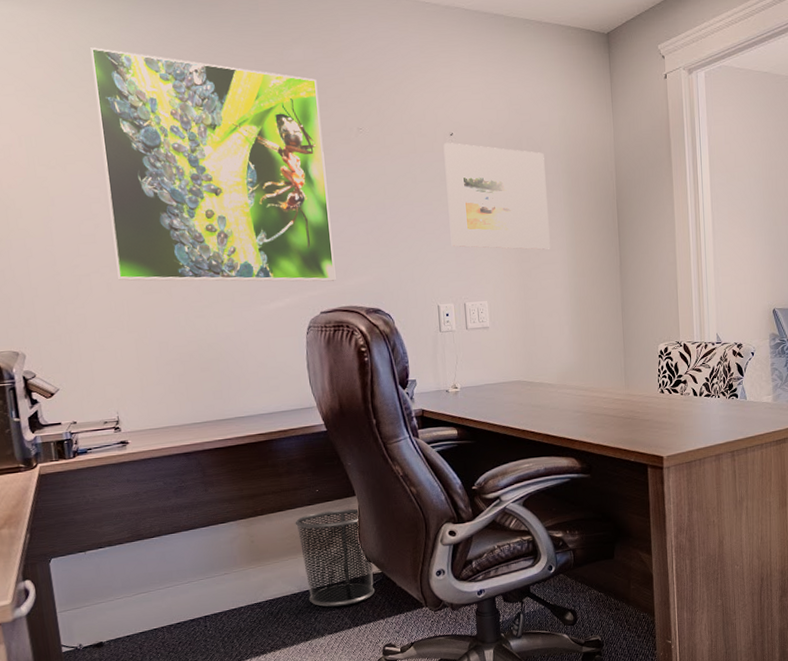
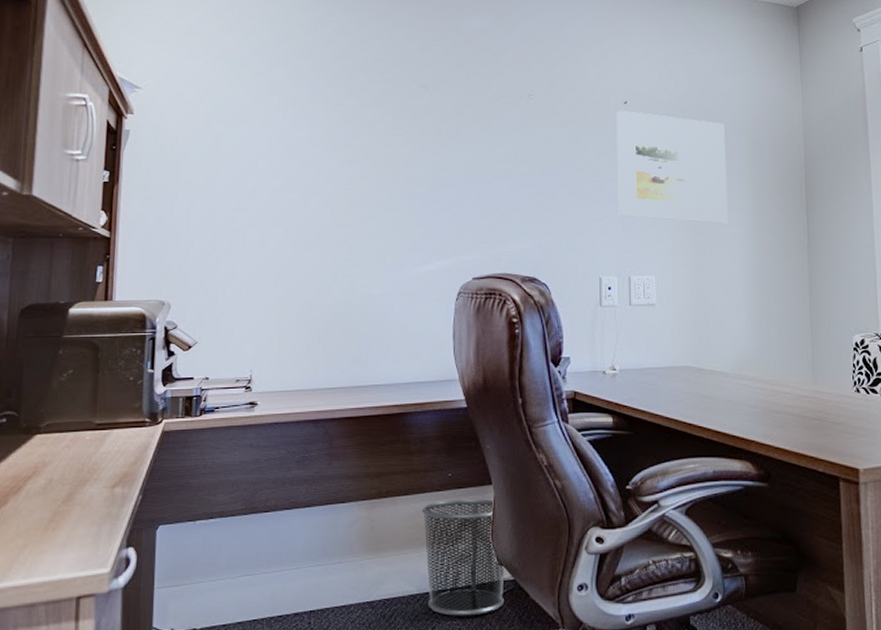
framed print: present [90,47,336,282] -> none [273,16,492,246]

